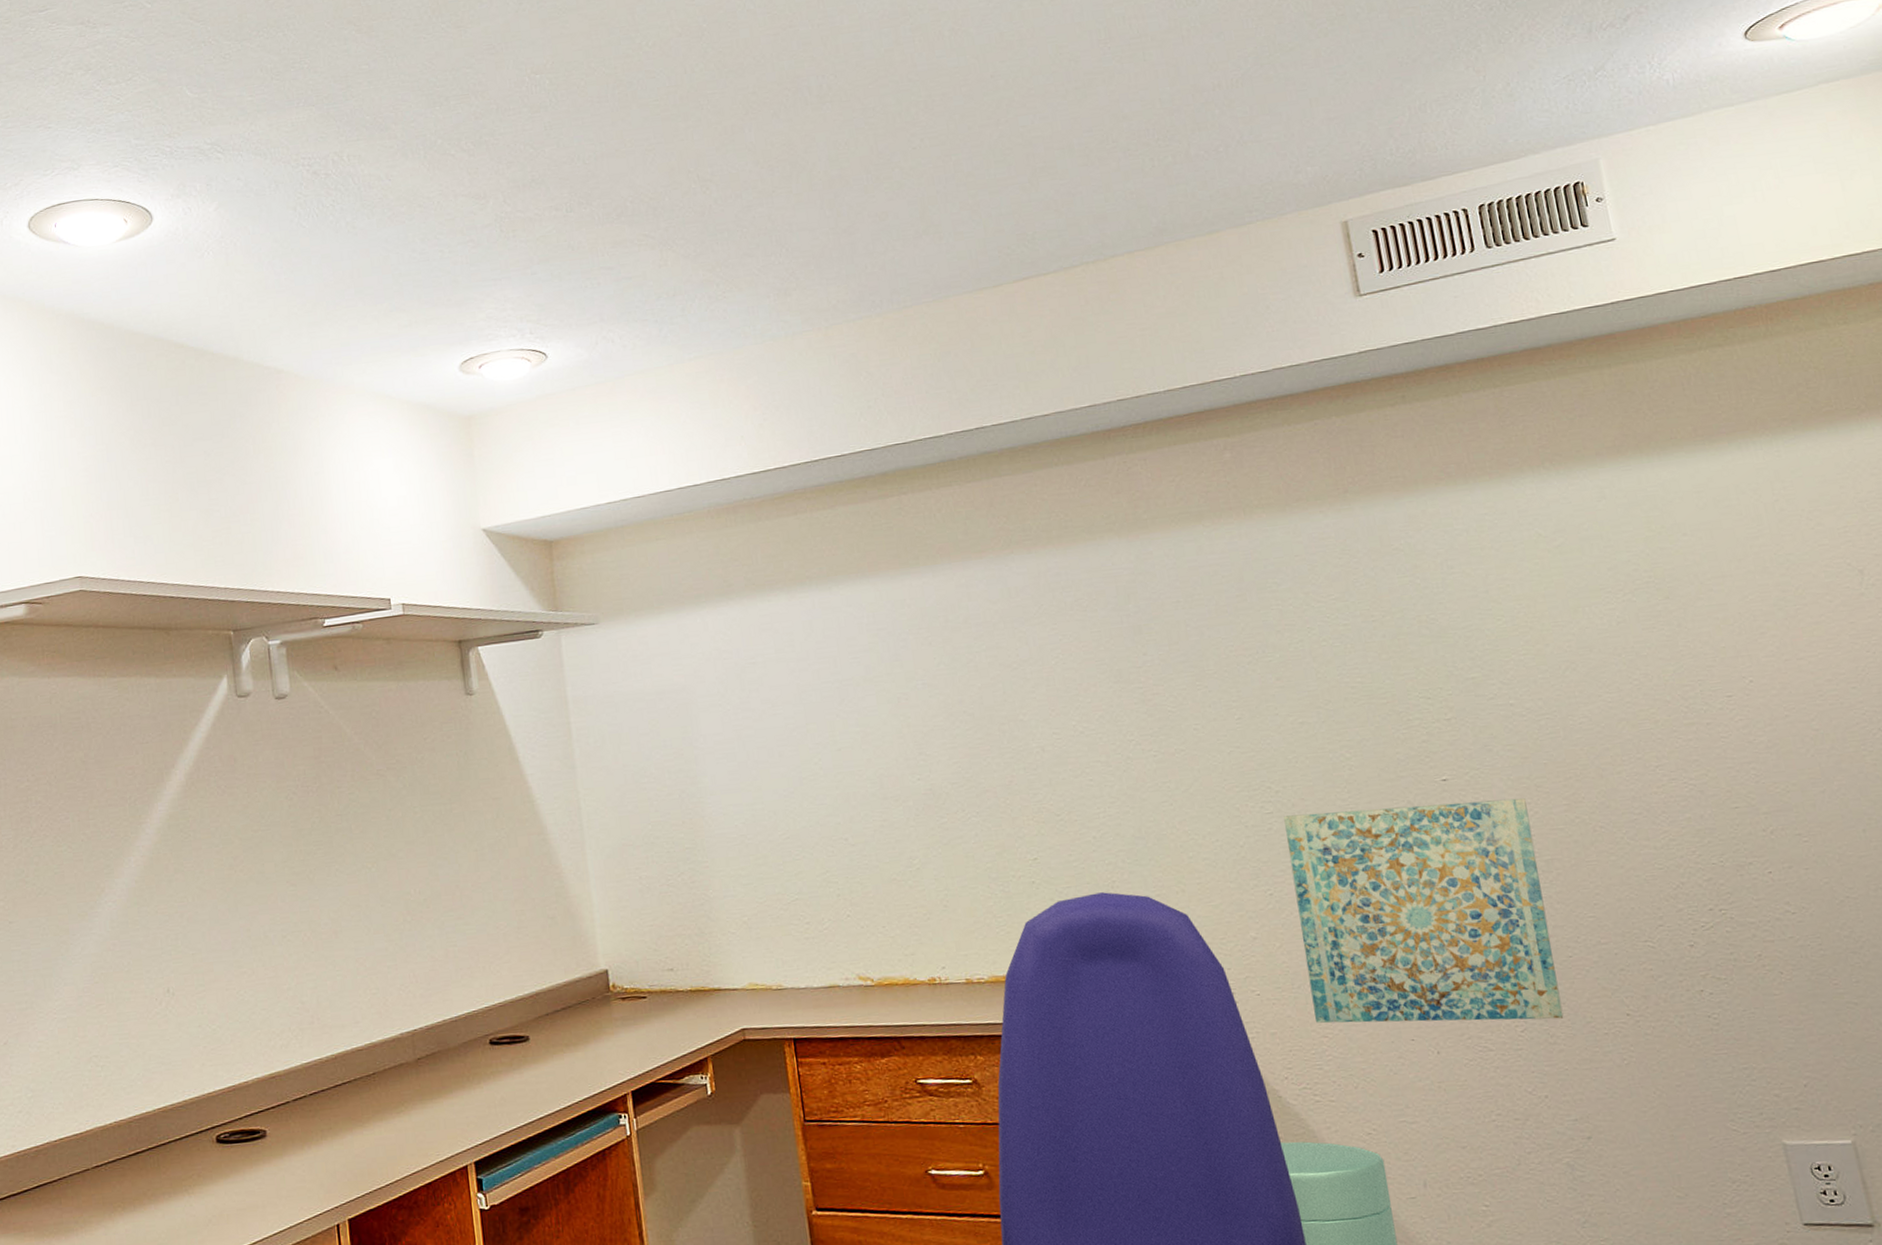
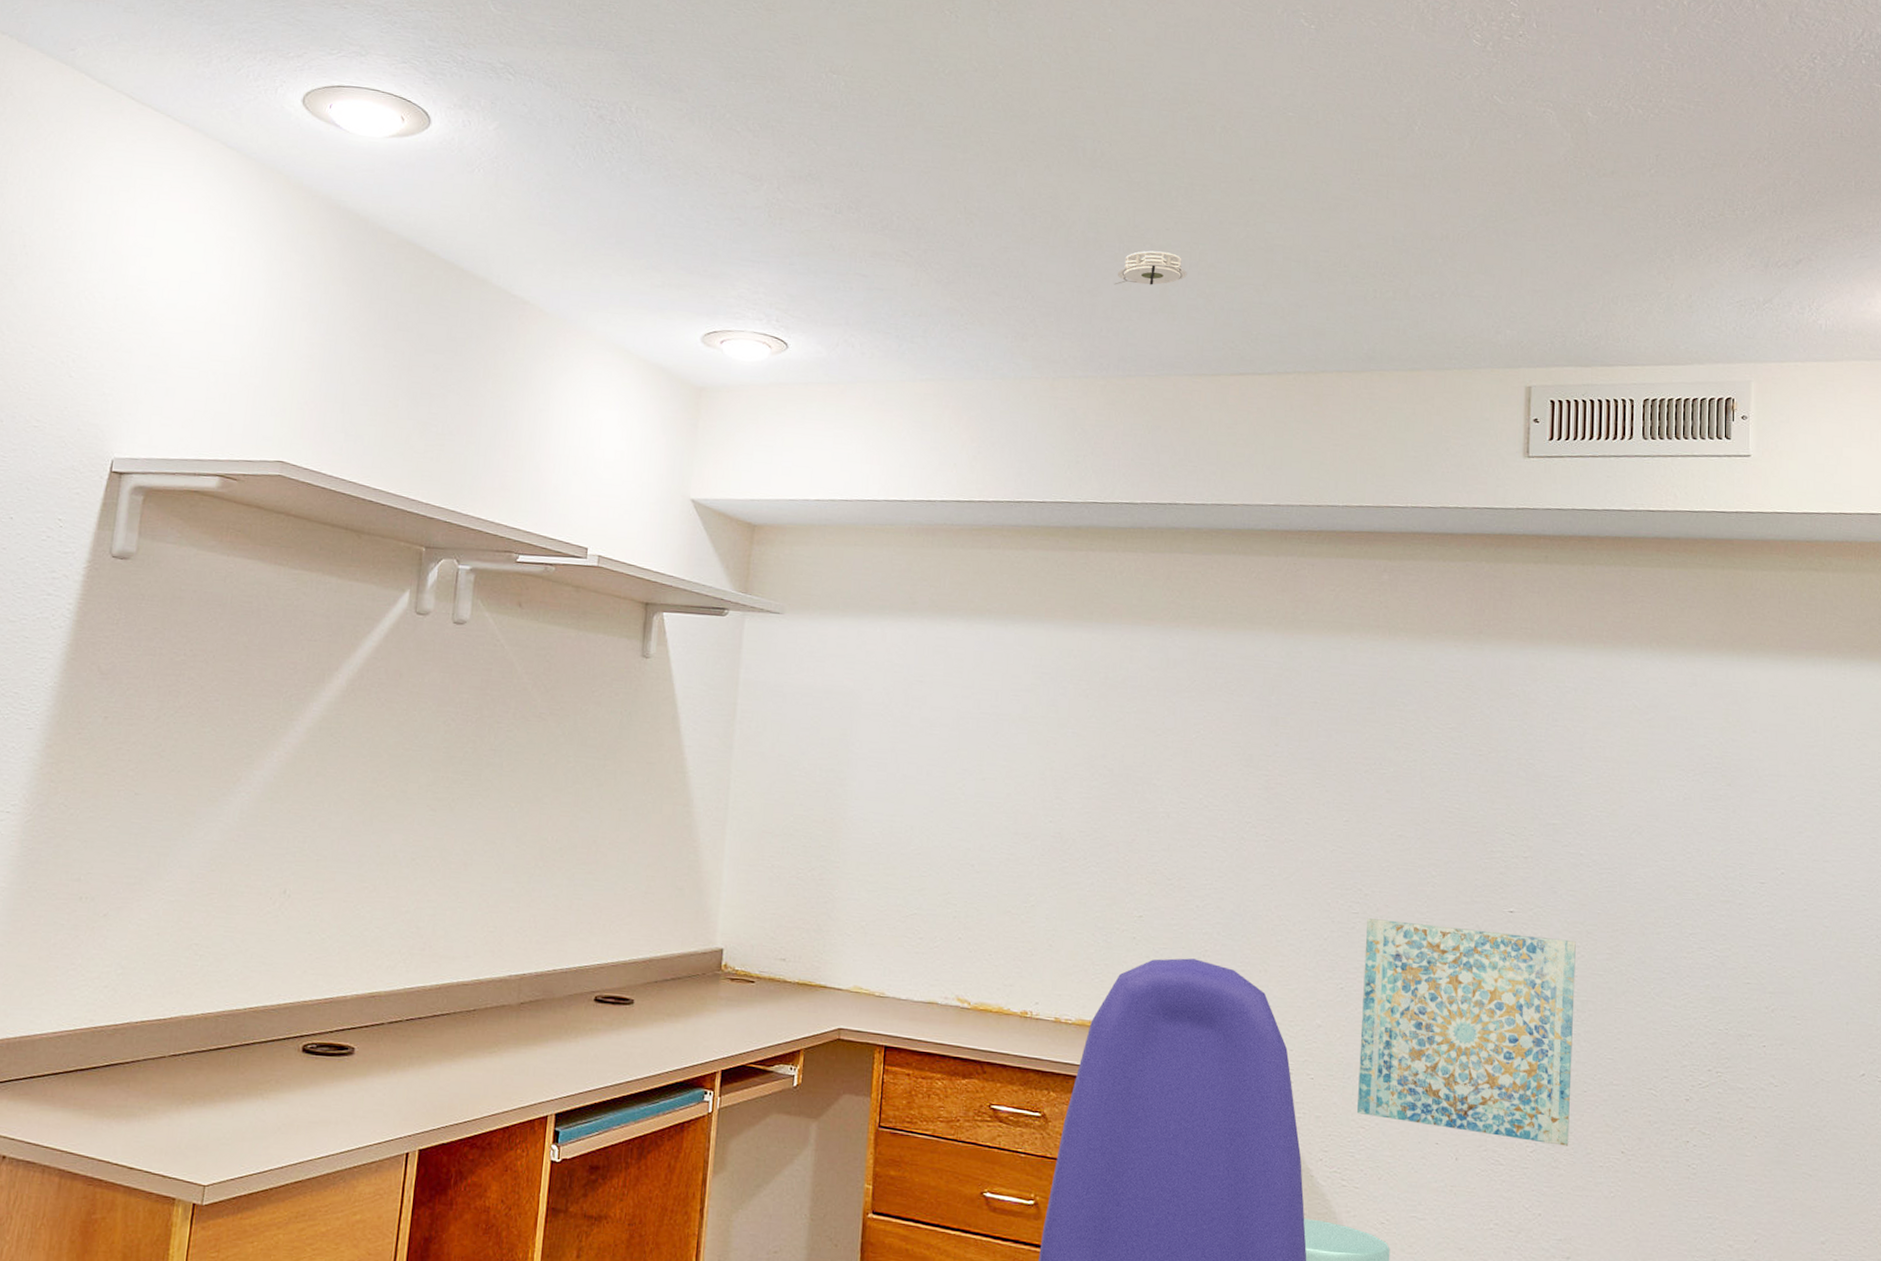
smoke detector: none [869,171,945,218] -> present [1114,250,1187,285]

